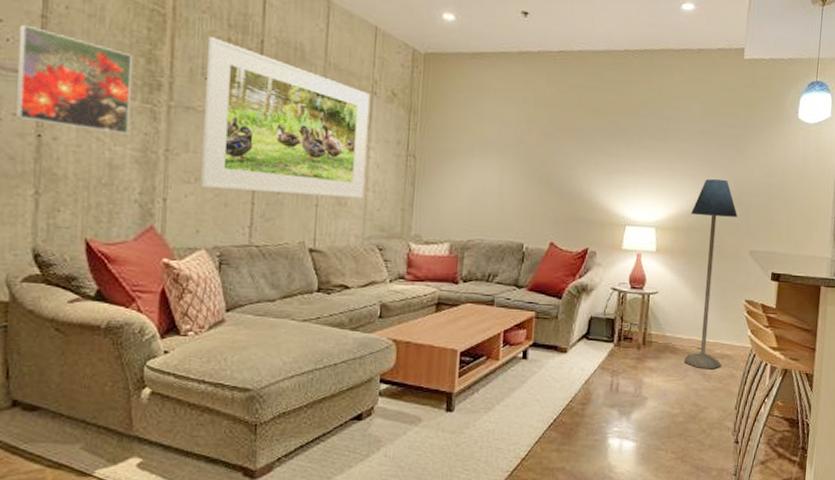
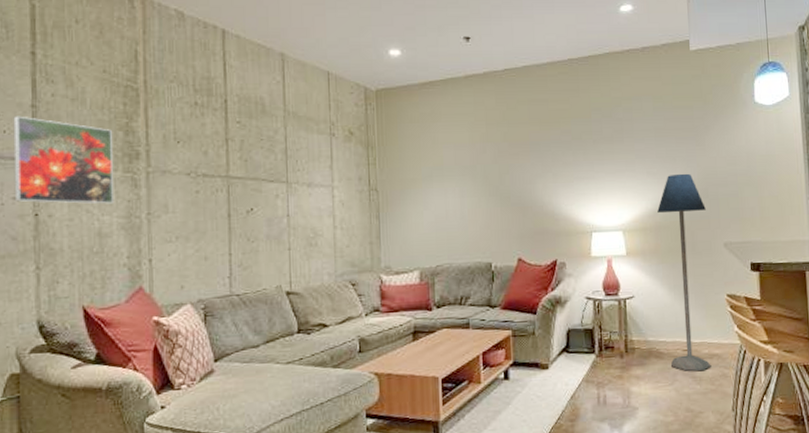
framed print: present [200,36,370,199] -> none [178,103,332,244]

